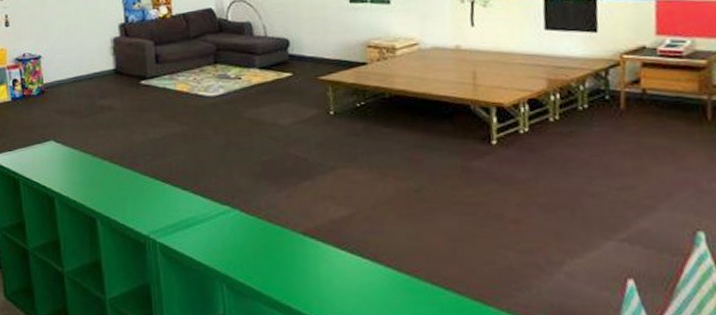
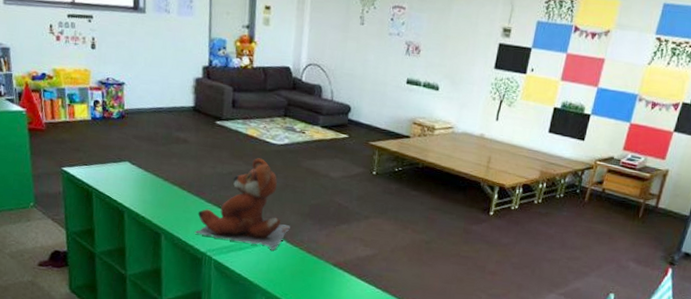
stuffed animal: none [133,115,242,224] -> present [194,158,290,251]

